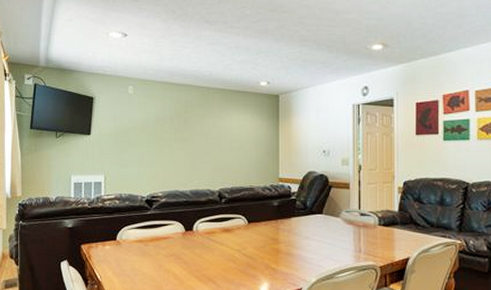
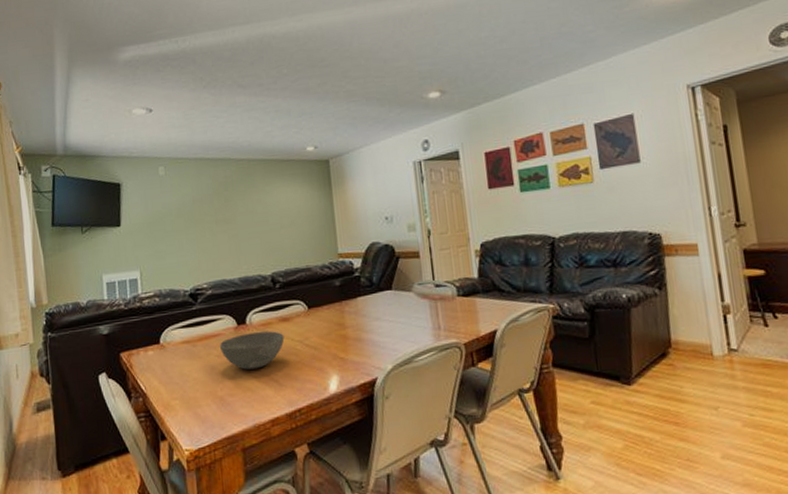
bowl: none [168,239,225,270] -> present [219,331,285,370]

